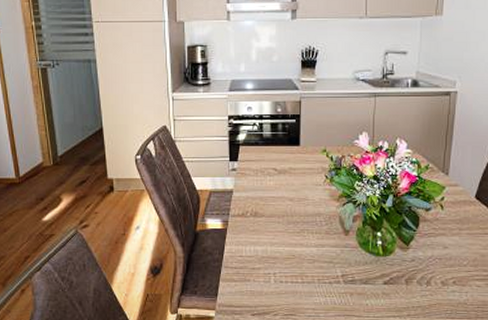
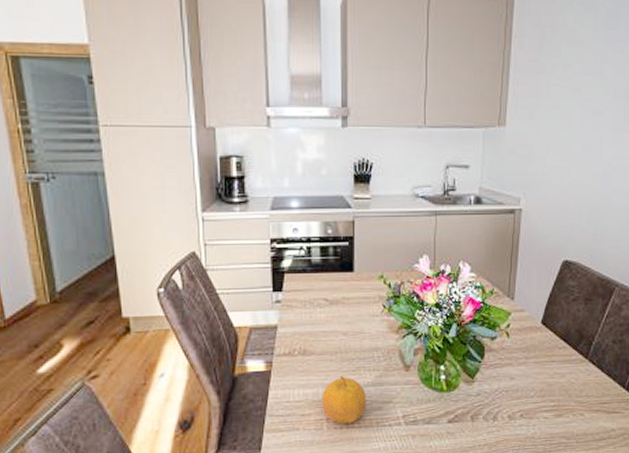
fruit: none [270,236,310,279] -> present [321,376,367,424]

